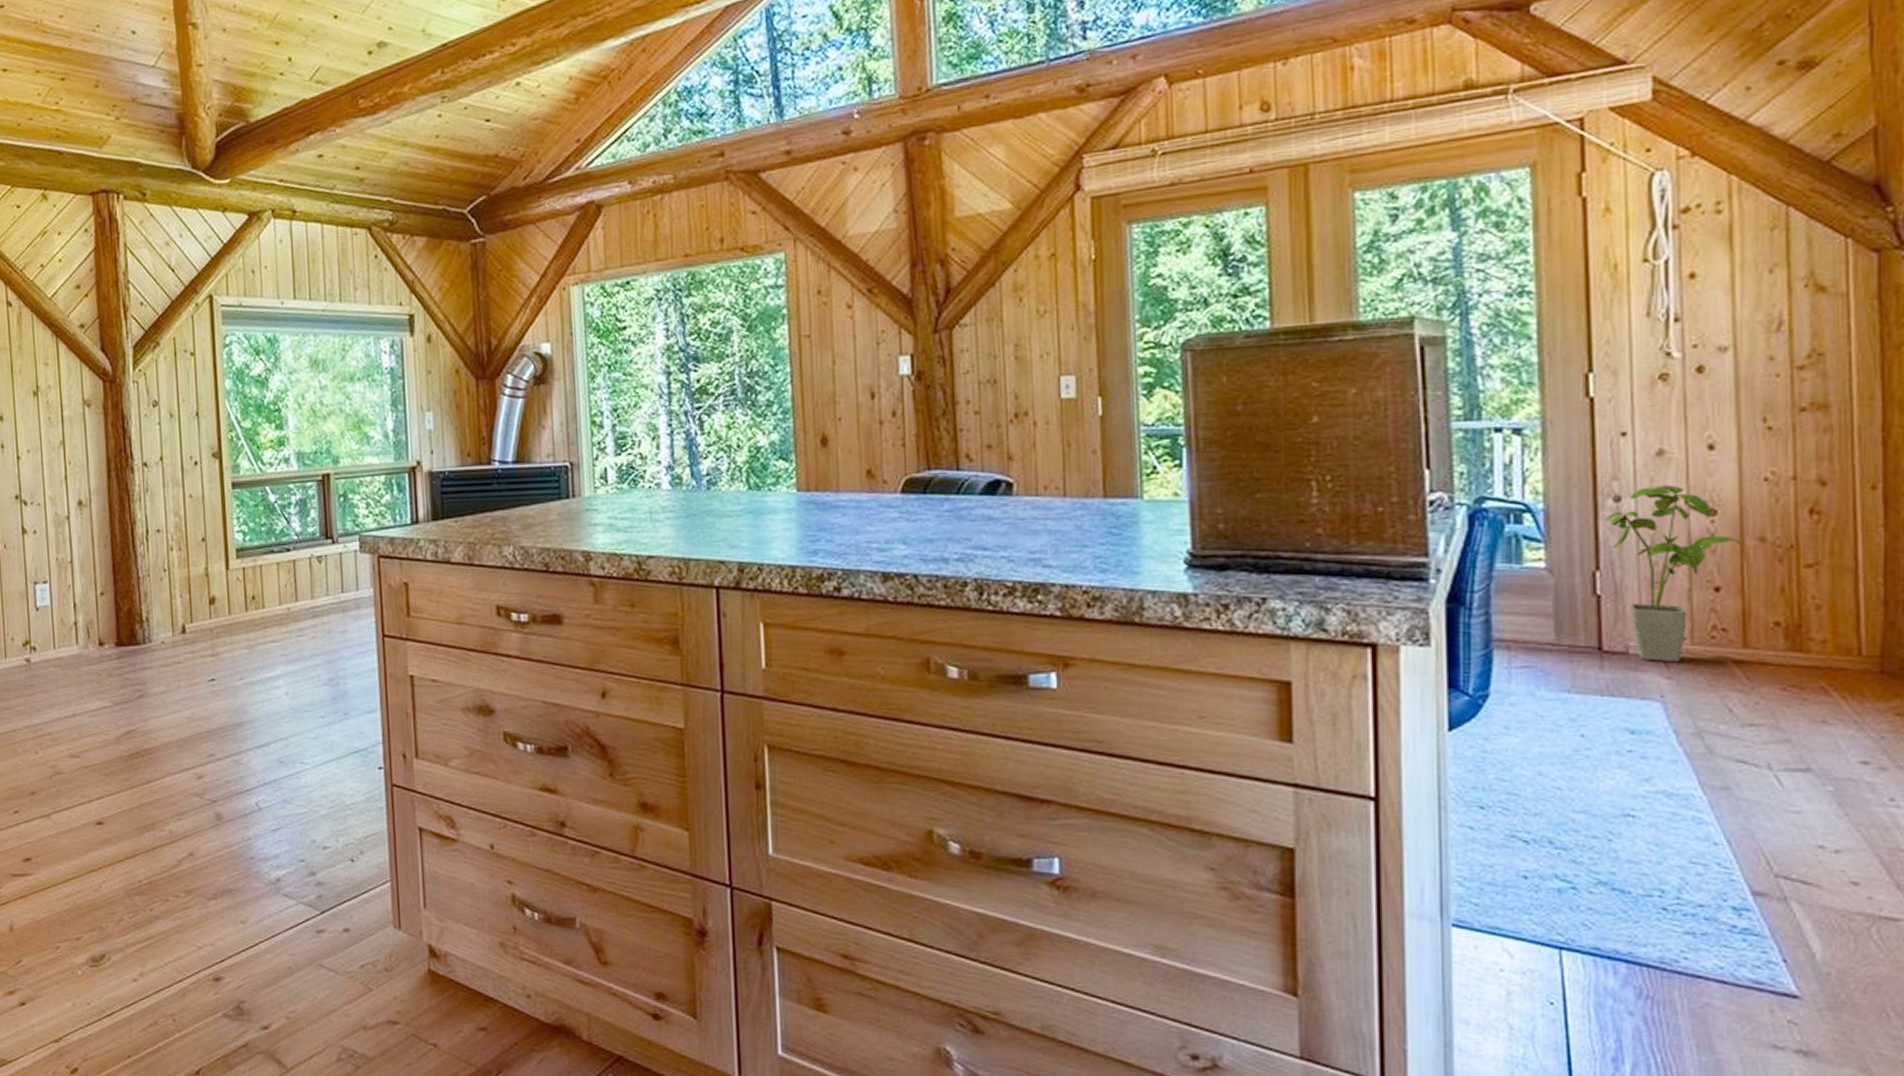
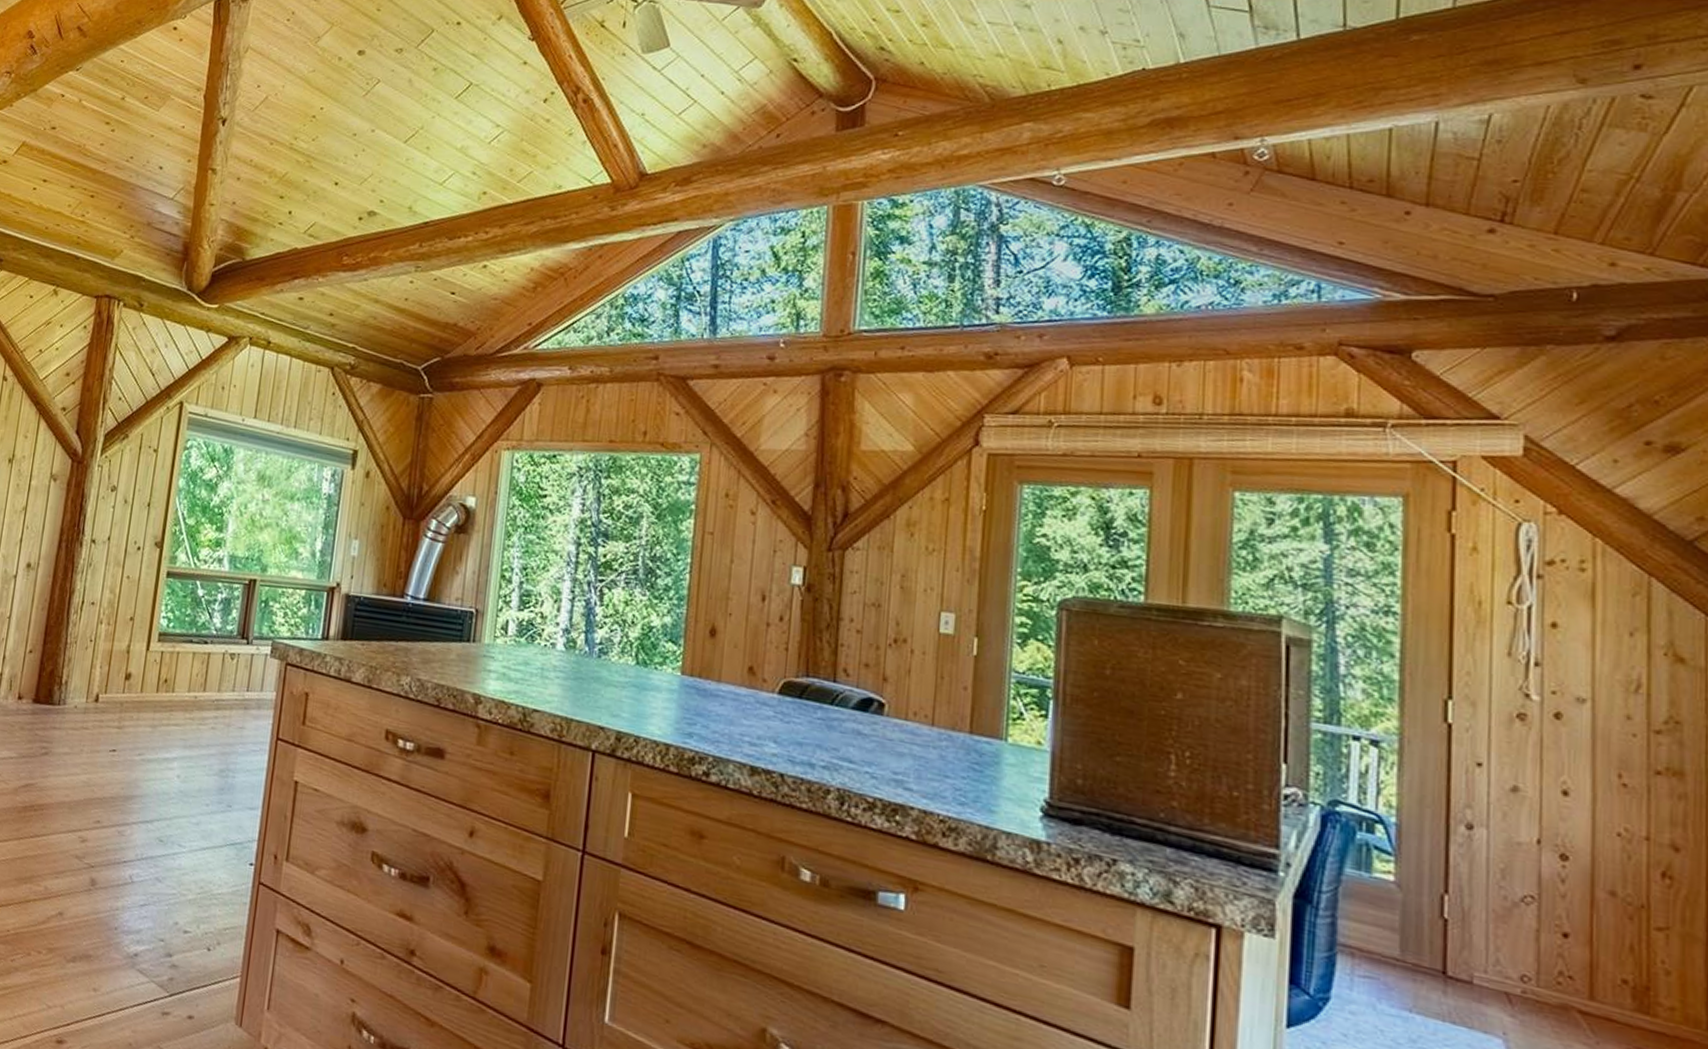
house plant: present [1603,485,1746,663] -> none [1454,820,1597,1002]

